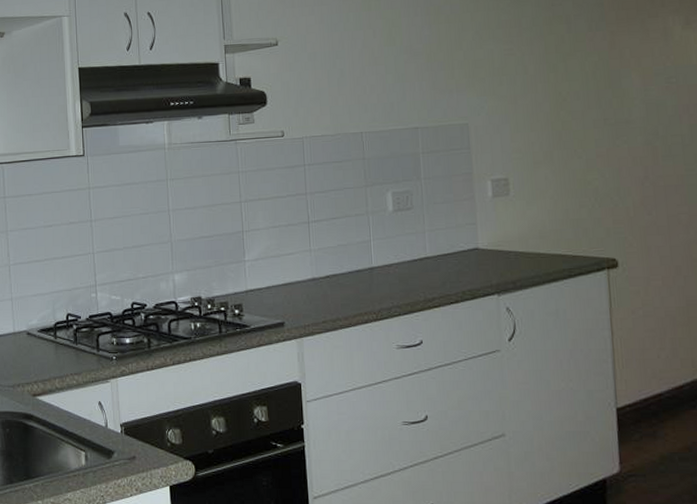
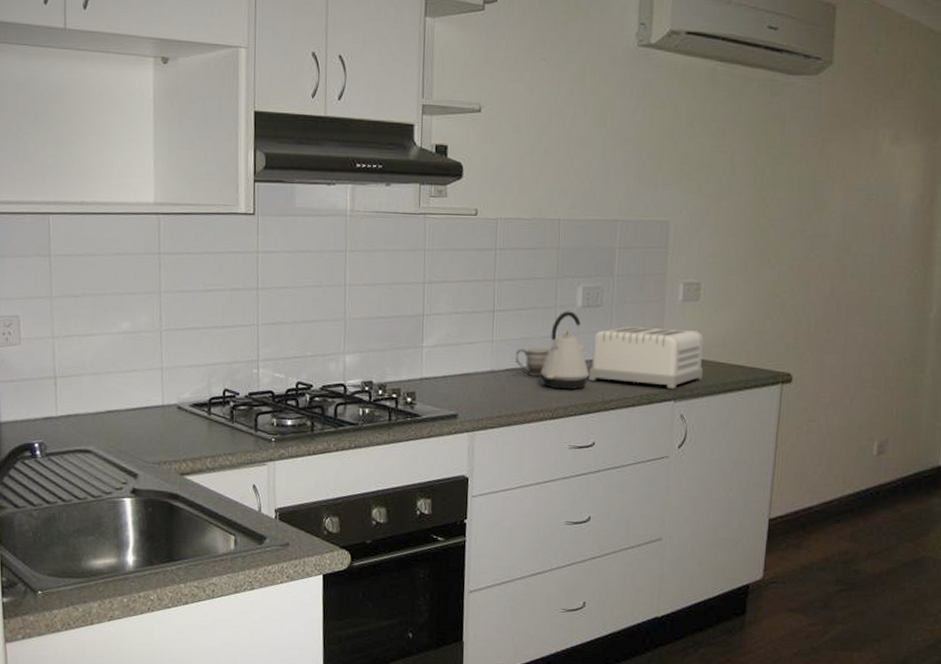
mug: none [334,252,367,280] -> present [516,347,550,376]
kettle: none [360,216,408,291] -> present [540,311,589,389]
toaster: none [408,224,523,283] -> present [589,326,703,389]

